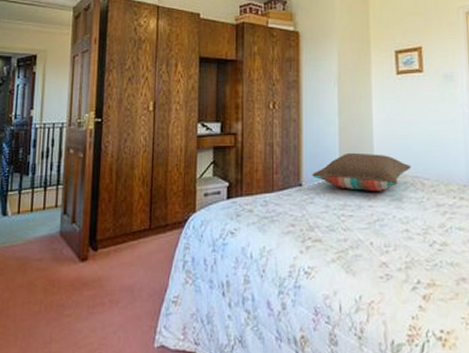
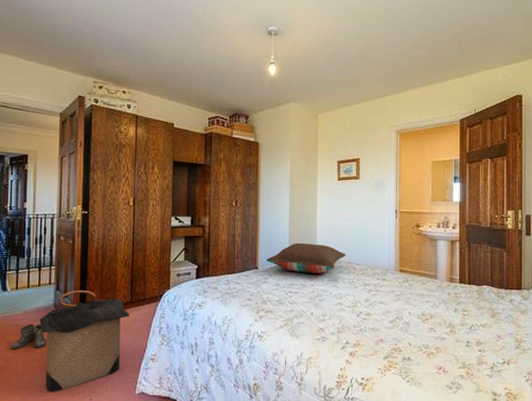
boots: none [9,256,50,288] -> present [11,324,47,349]
laundry hamper: none [43,213,148,344] -> present [39,289,130,392]

